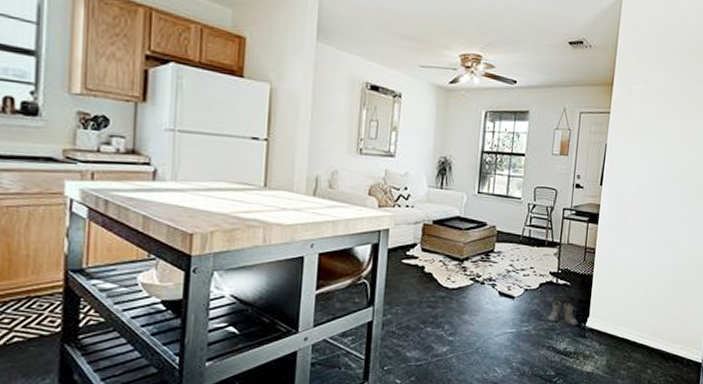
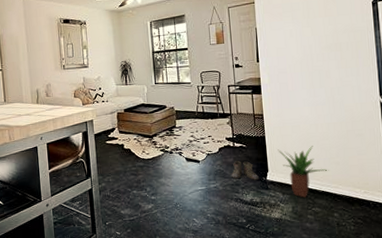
potted plant: none [603,291,651,350] -> present [278,146,329,198]

